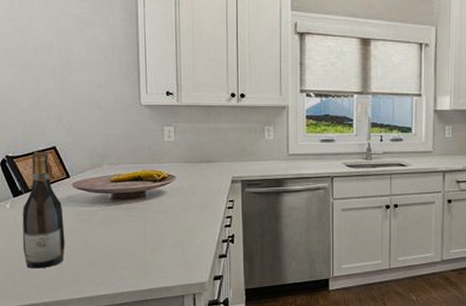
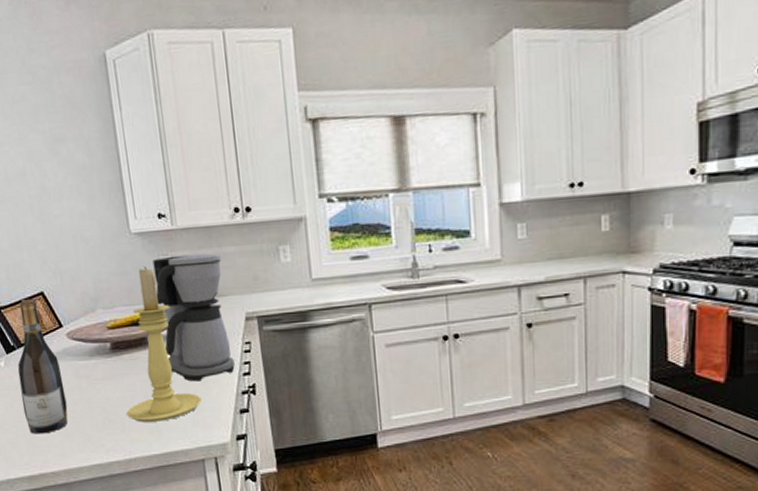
candle holder: none [119,132,187,262] -> present [126,266,202,422]
coffee maker: none [157,126,218,230] -> present [152,253,235,382]

